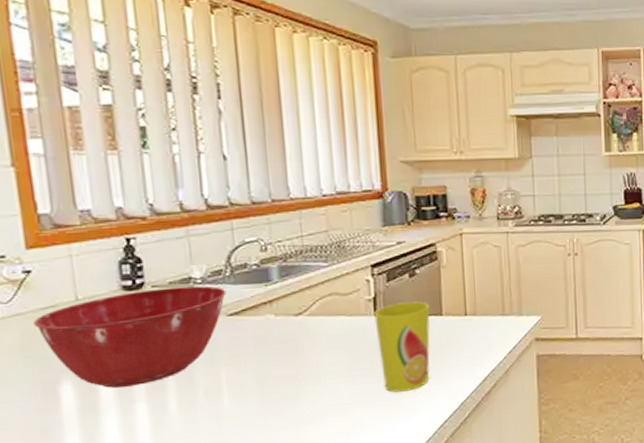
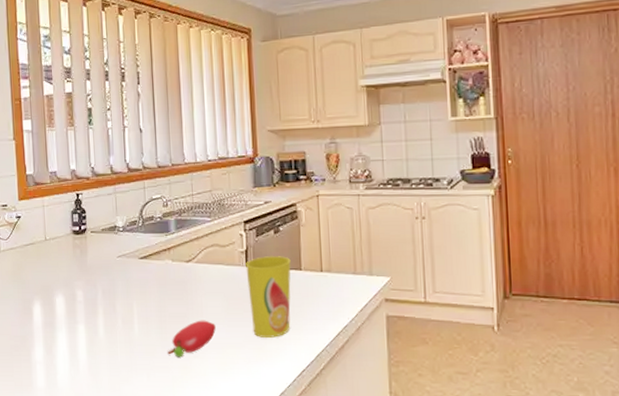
mixing bowl: present [32,285,227,388] -> none [20,233,139,310]
fruit: none [271,380,337,427] -> present [167,320,216,358]

